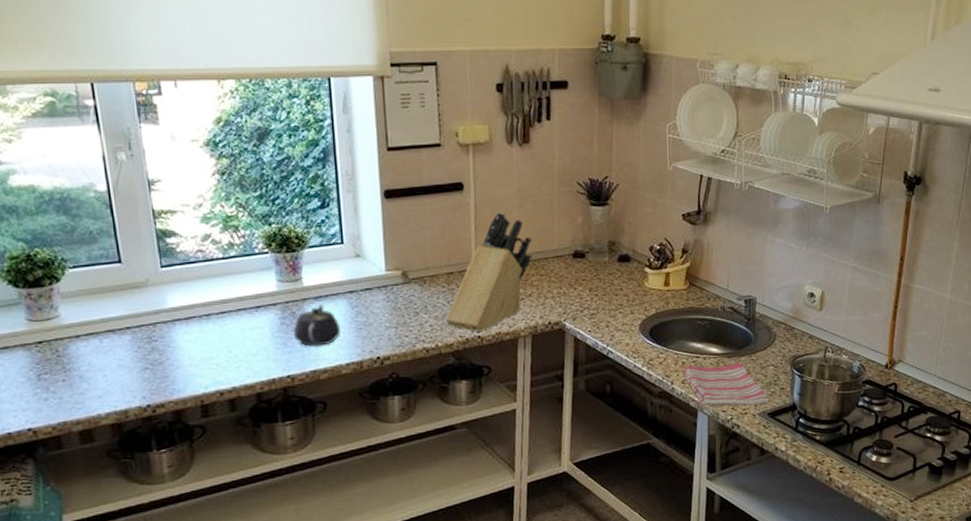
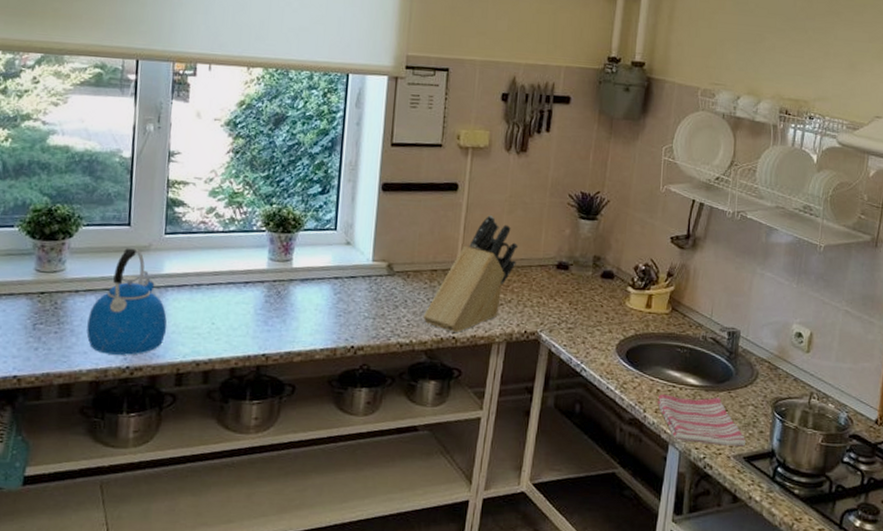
kettle: none [95,286,183,395] -> present [86,248,168,355]
teapot: present [293,304,341,347] -> none [275,287,321,328]

